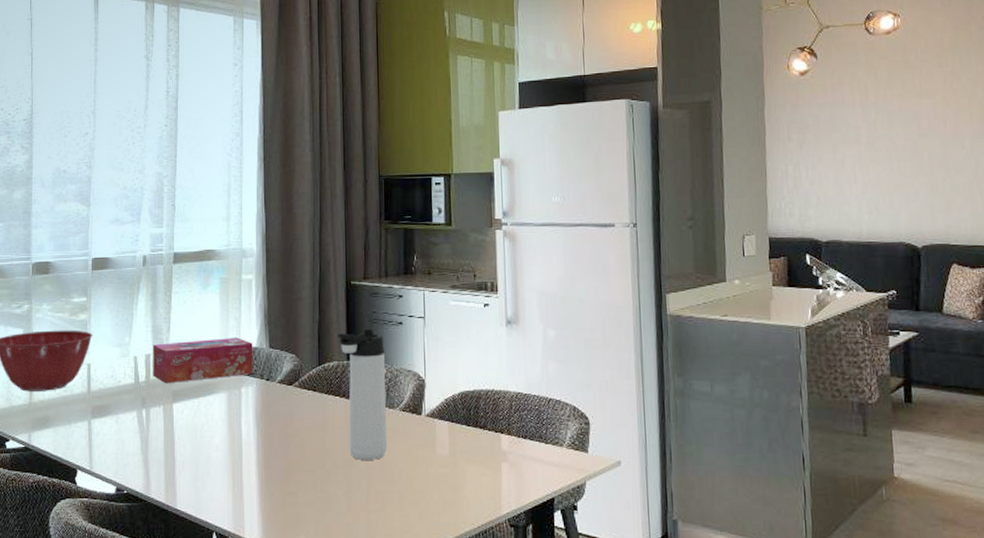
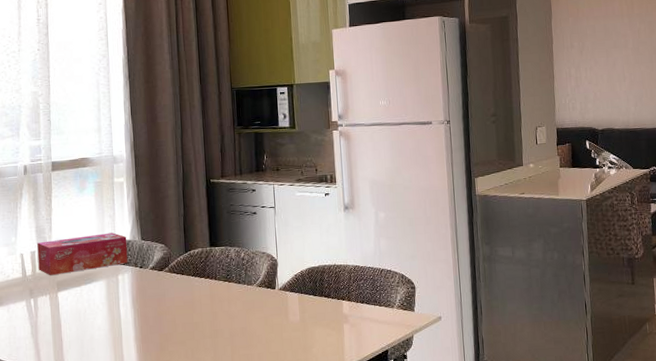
thermos bottle: present [337,328,388,460] -> none [200,219,248,330]

